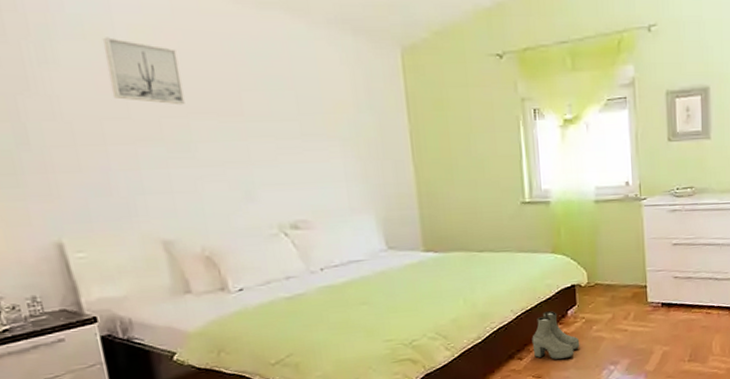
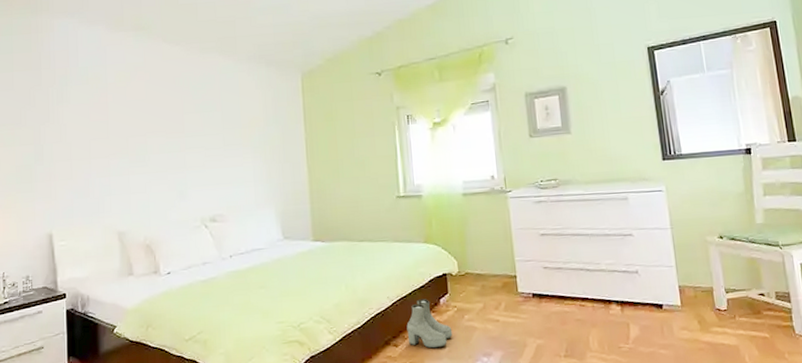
wall art: present [102,37,185,105] -> none [98,81,145,127]

